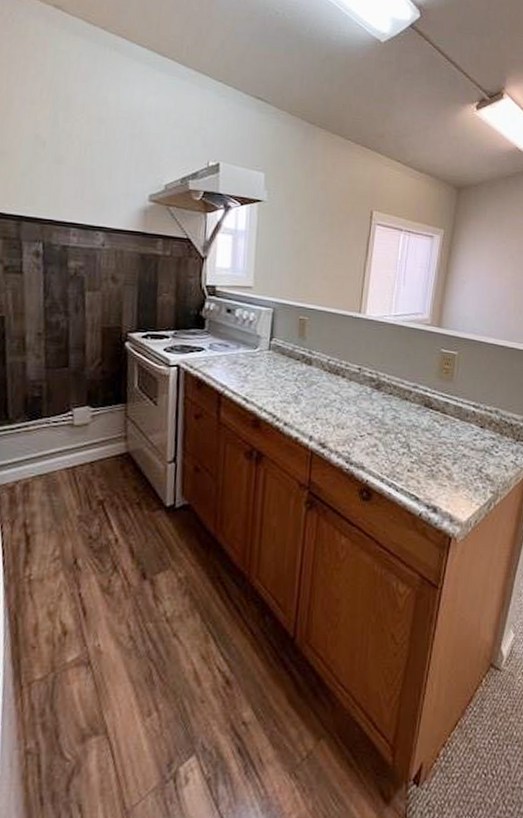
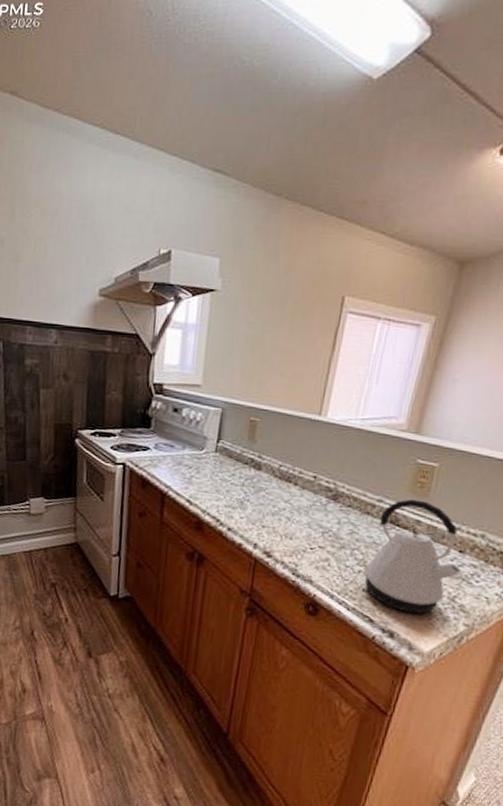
kettle: none [406,384,486,488] -> present [363,499,464,615]

